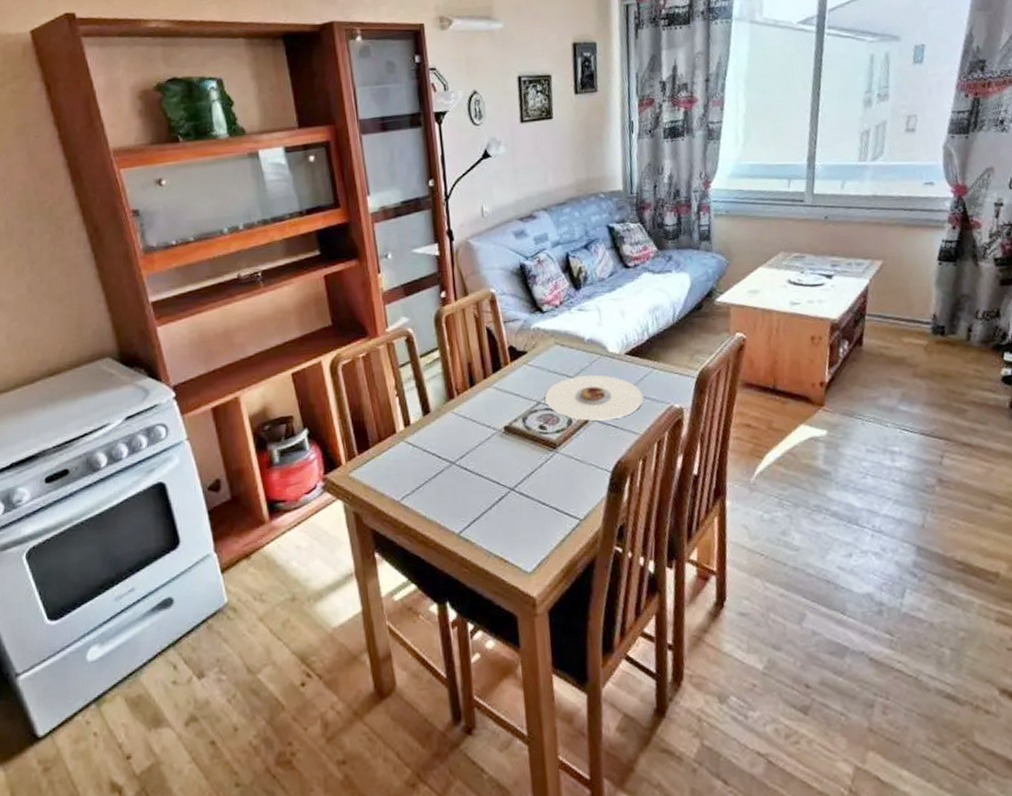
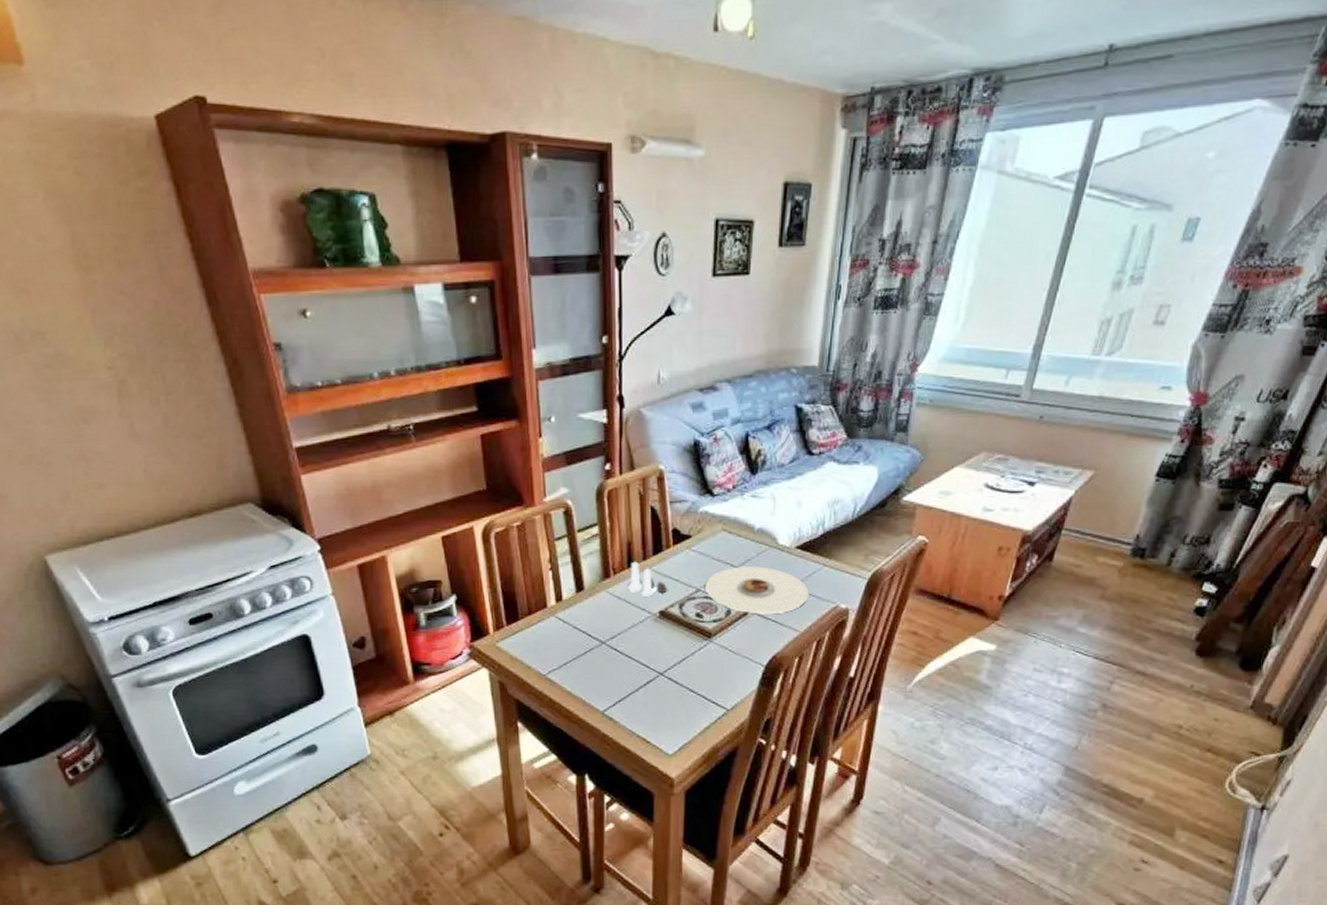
salt and pepper shaker set: none [472,380,511,414] -> present [628,561,668,597]

